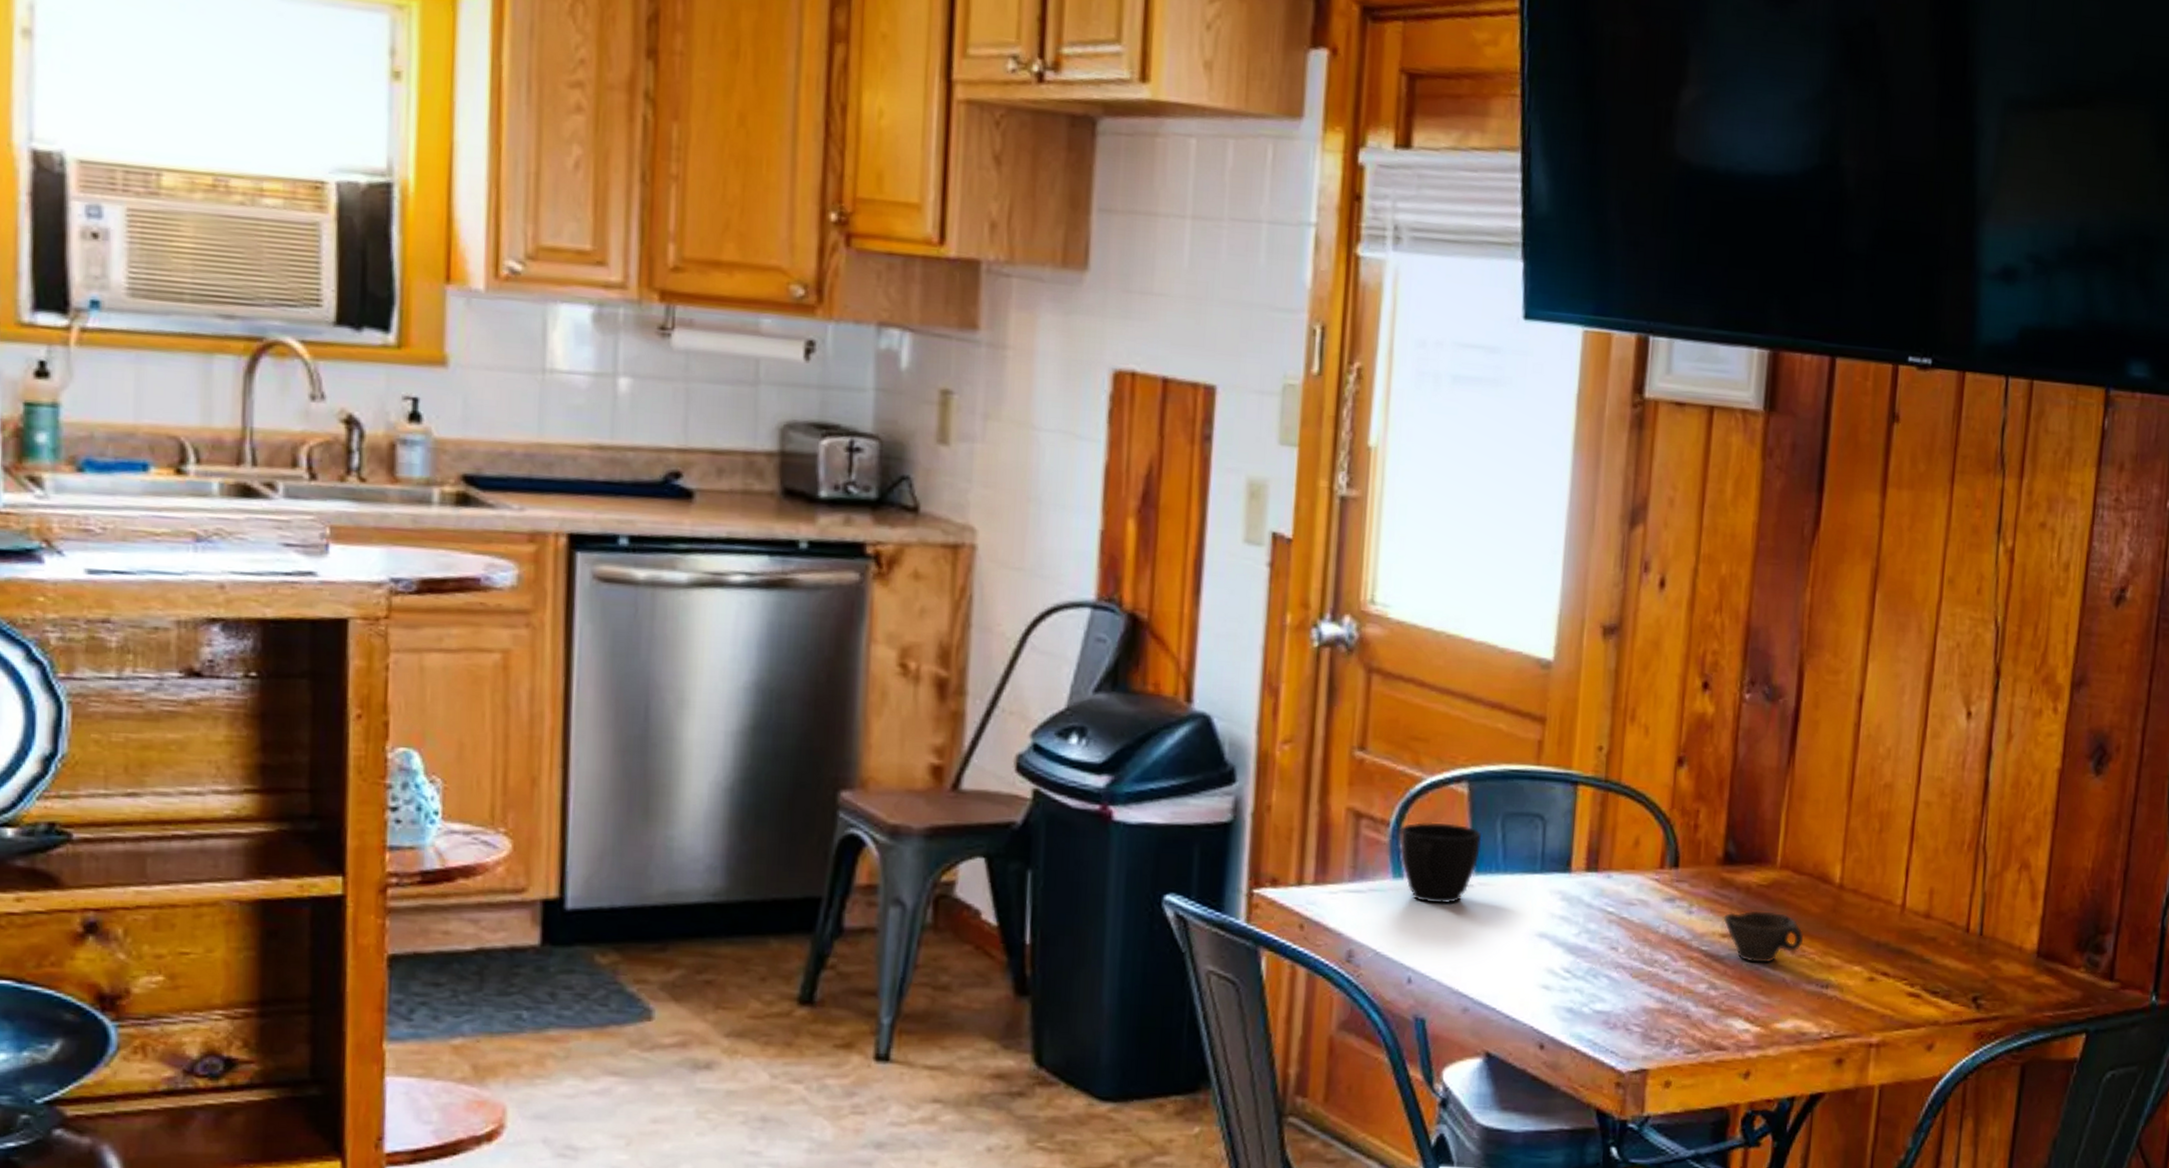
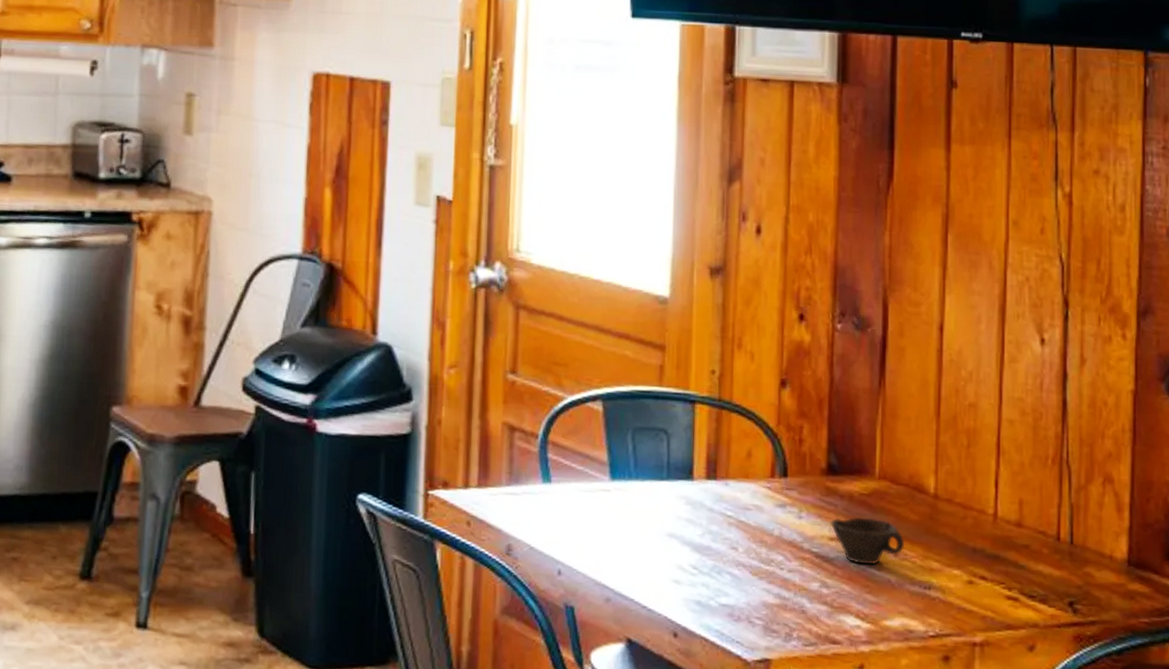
cup: present [1400,822,1482,904] -> none [547,435,616,506]

